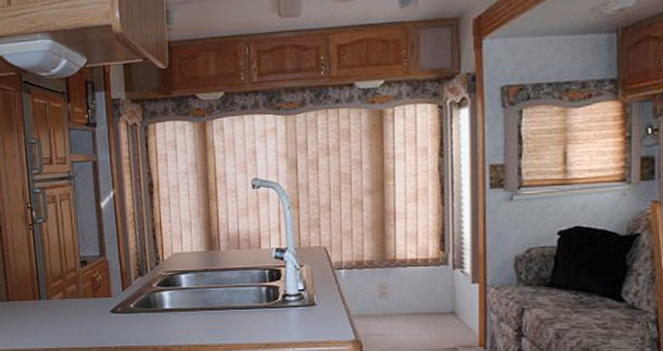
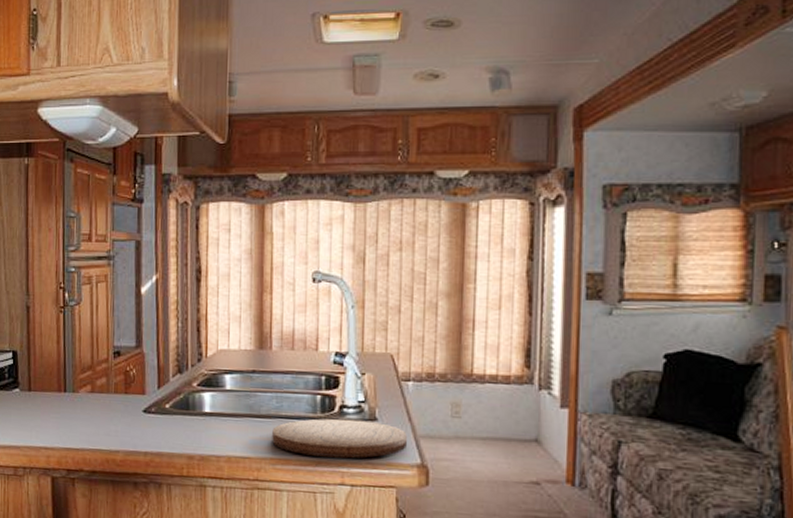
cutting board: none [225,306,342,340] -> present [272,418,407,459]

